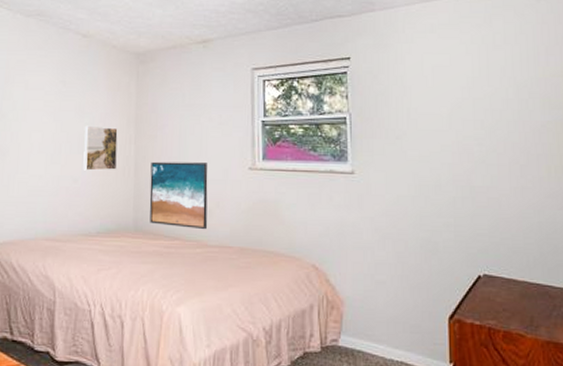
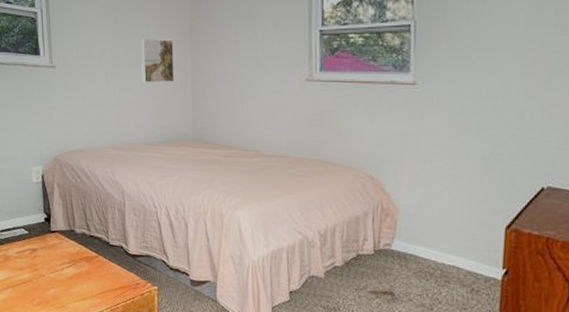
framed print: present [149,161,208,230] -> none [207,73,264,140]

